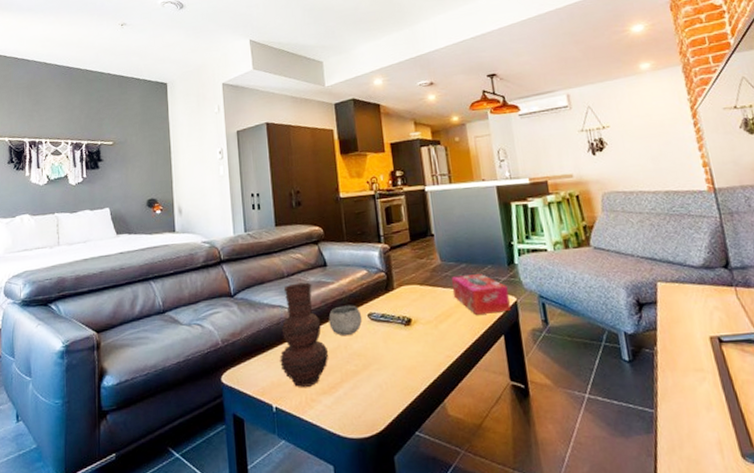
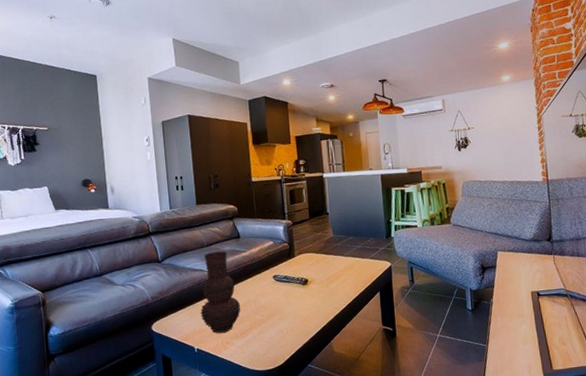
bowl: present [328,305,363,336] -> none [241,269,269,293]
tissue box: present [451,274,511,315] -> none [341,245,386,276]

